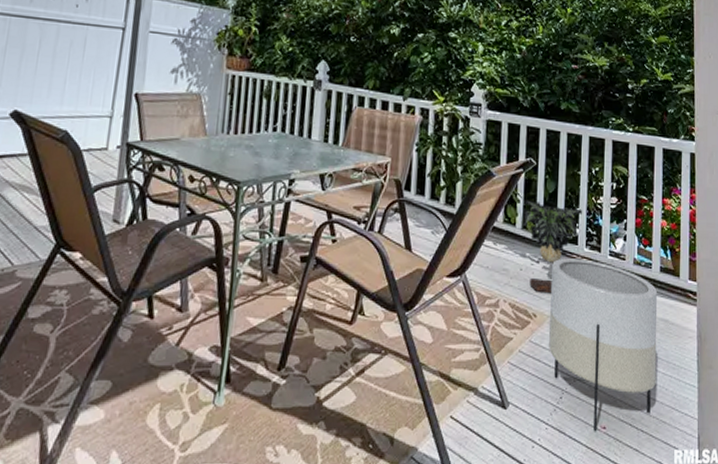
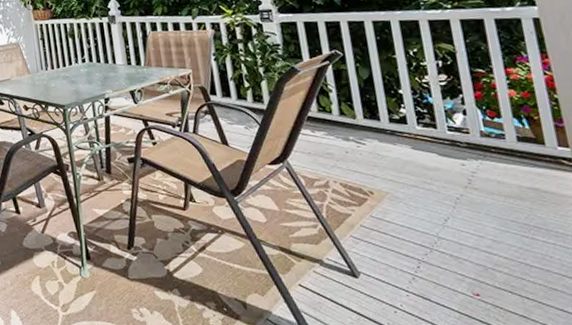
decorative plant: present [523,199,582,294] -> none [337,88,406,172]
planter: present [548,258,658,432] -> none [381,136,536,299]

